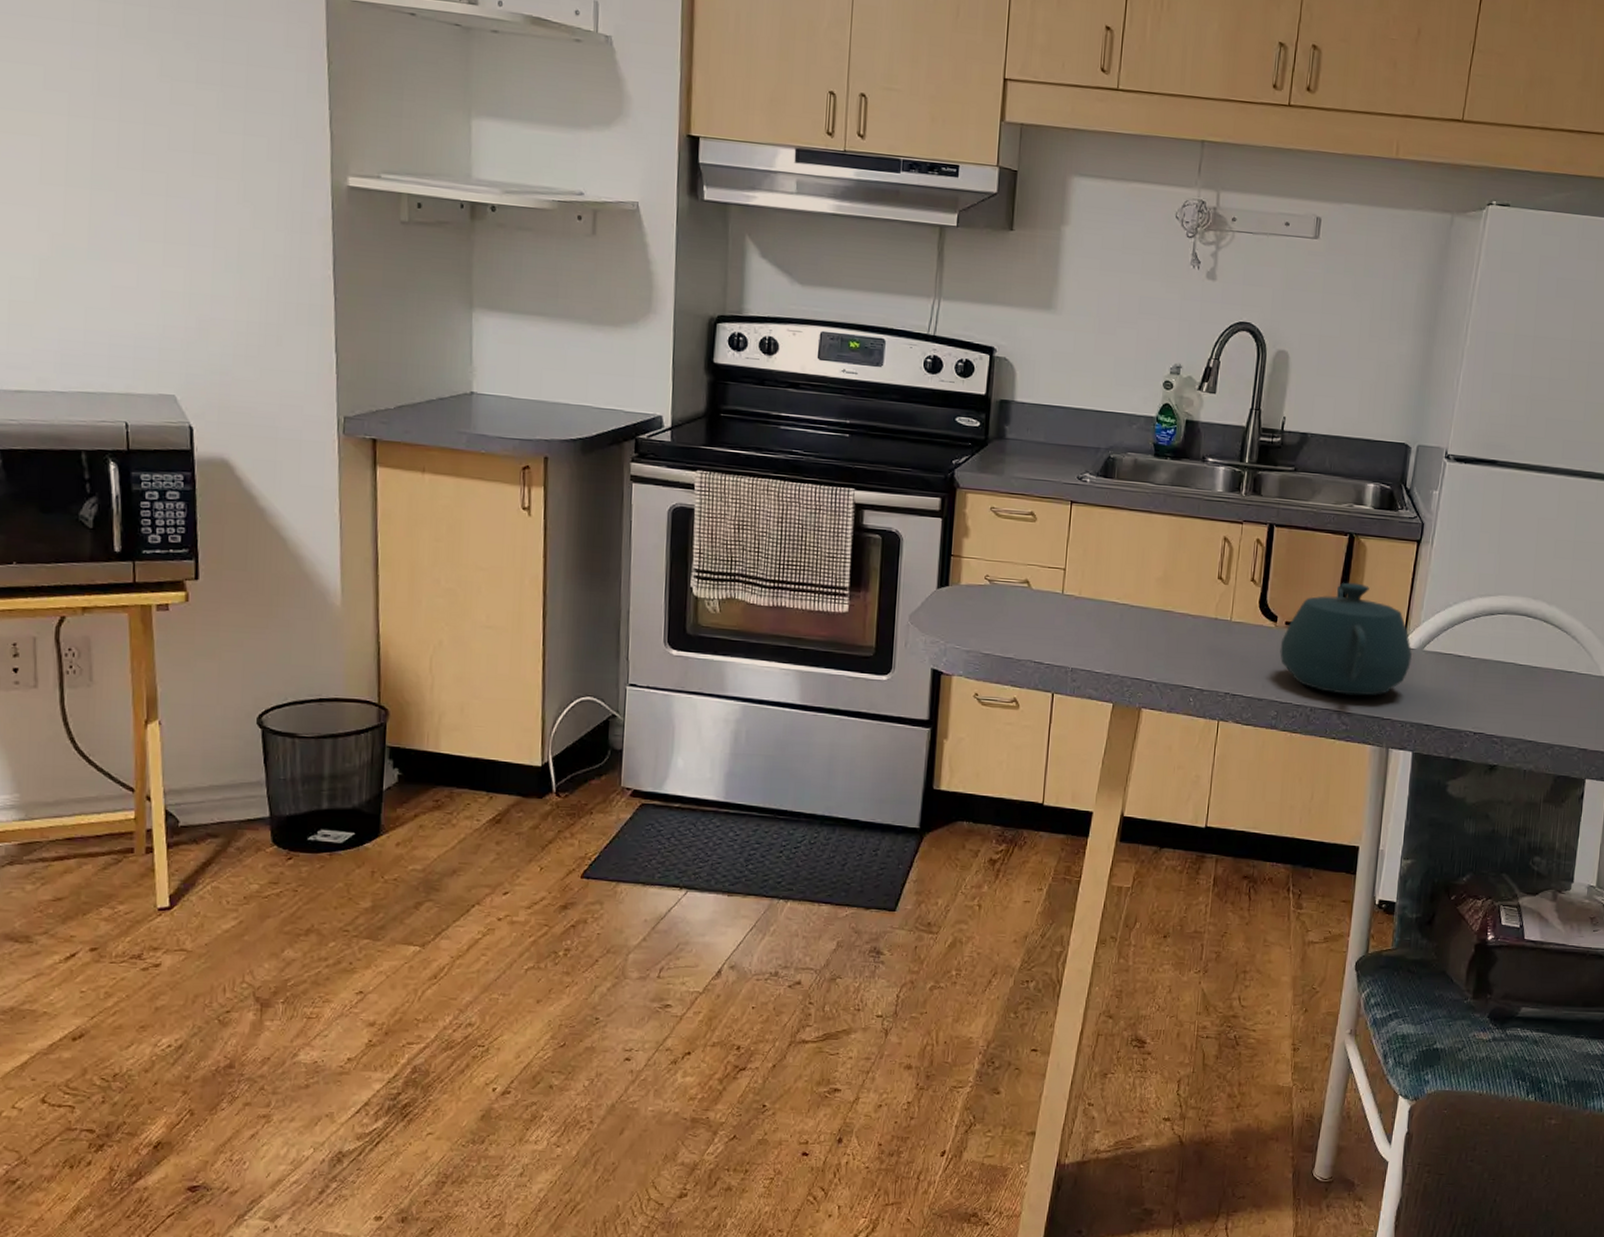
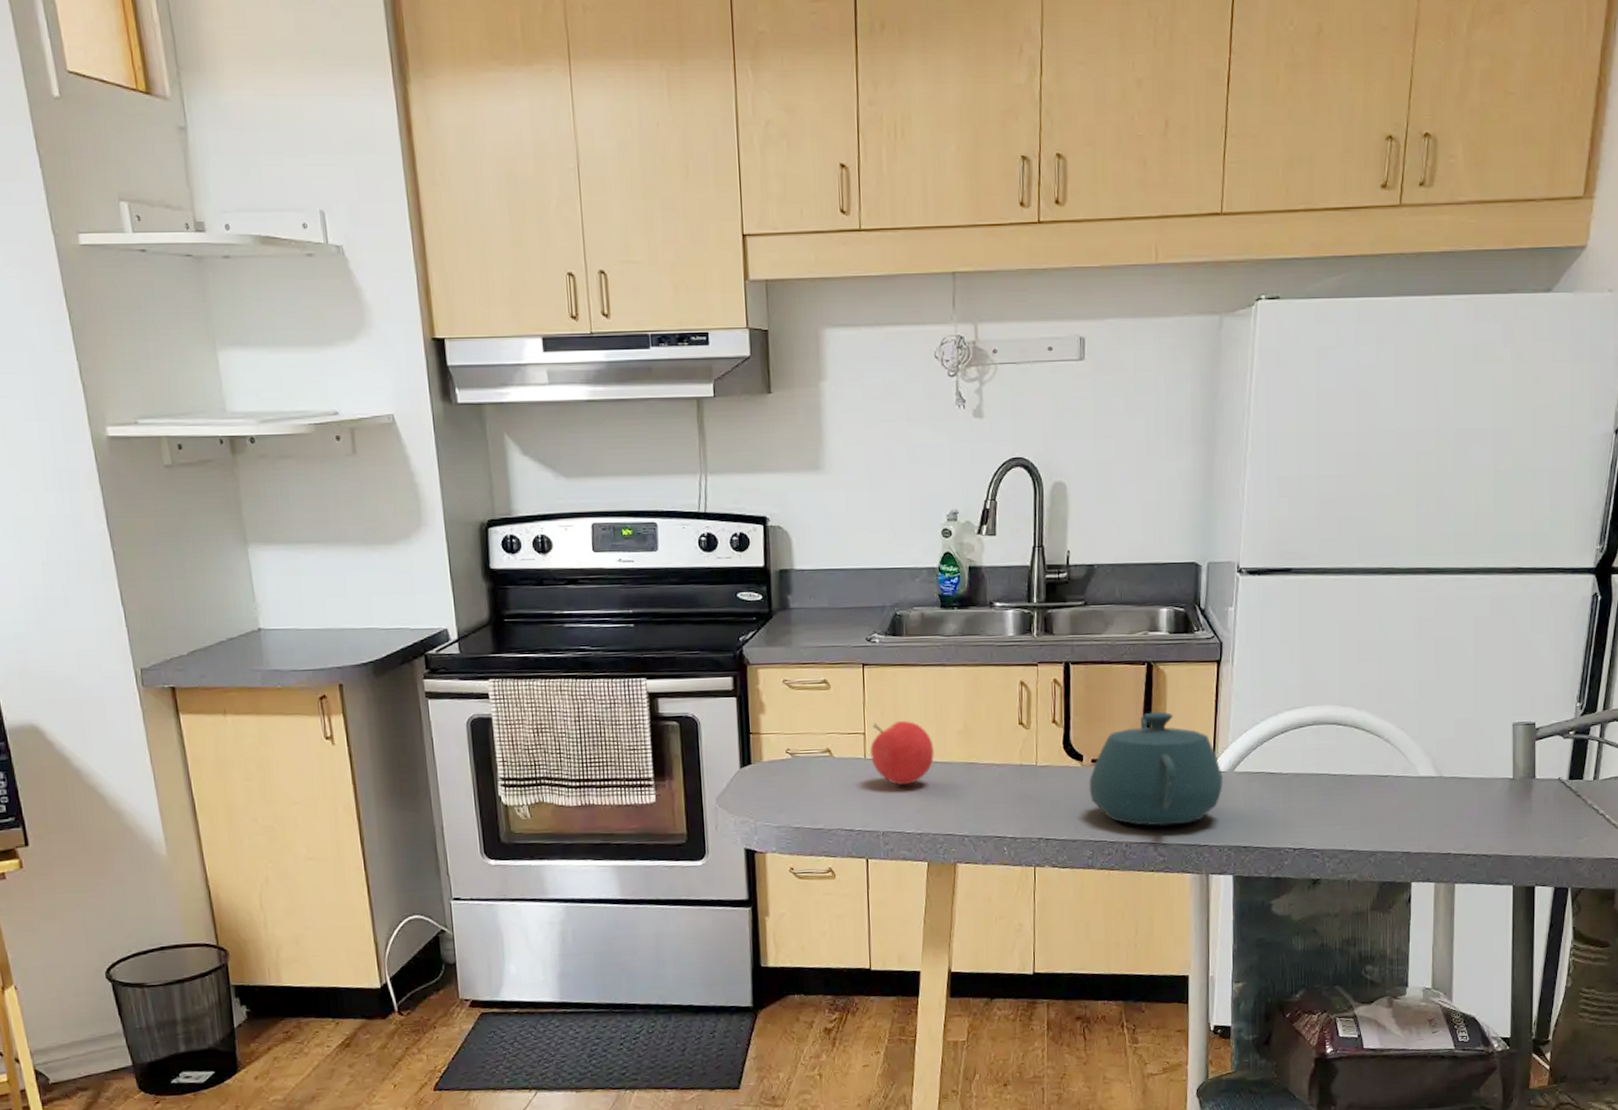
fruit: none [1067,560,1132,625] -> present [869,721,934,786]

